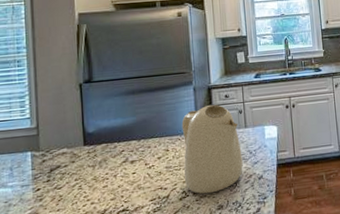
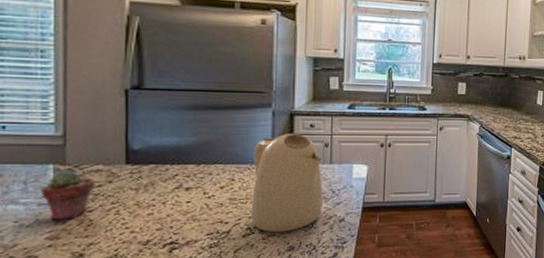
potted succulent: none [22,155,62,198] -> present [40,170,95,220]

